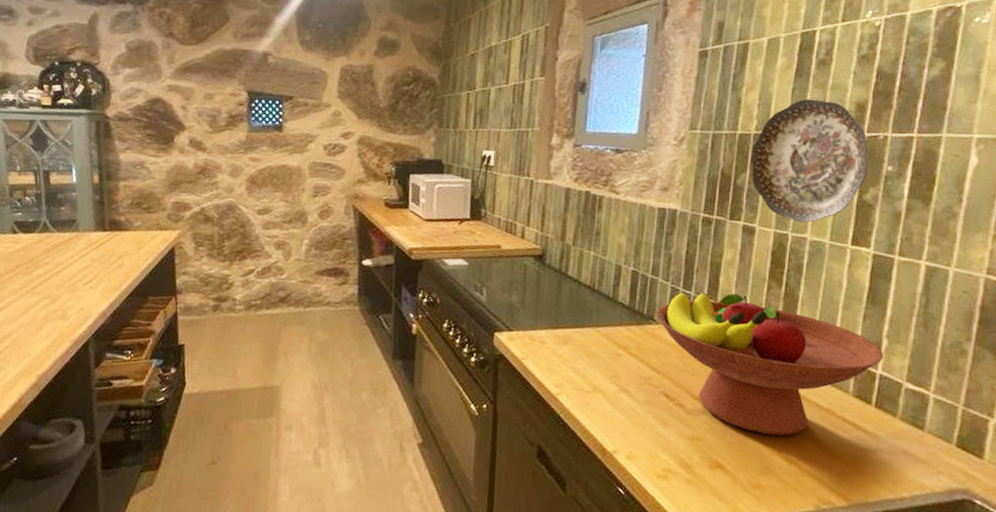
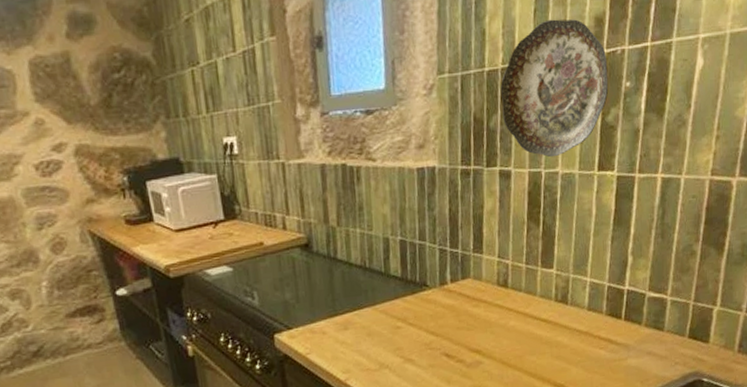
fruit bowl: present [656,292,883,436] -> none [428,242,629,369]

